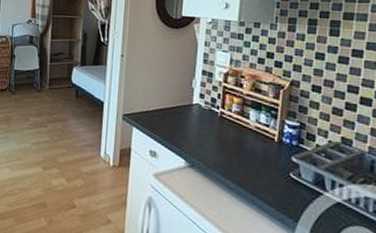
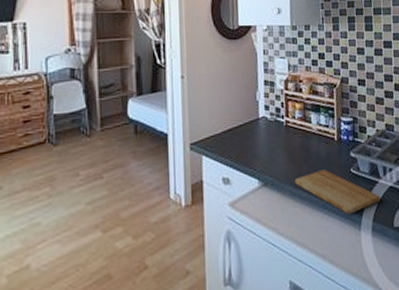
cutting board: none [223,166,323,218] -> present [294,169,381,215]

